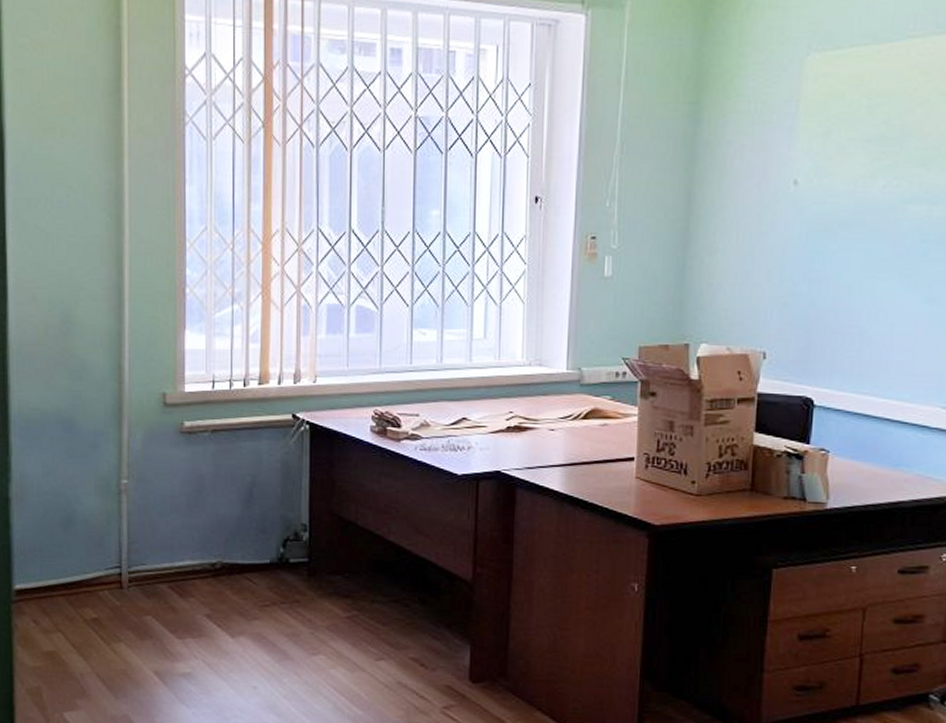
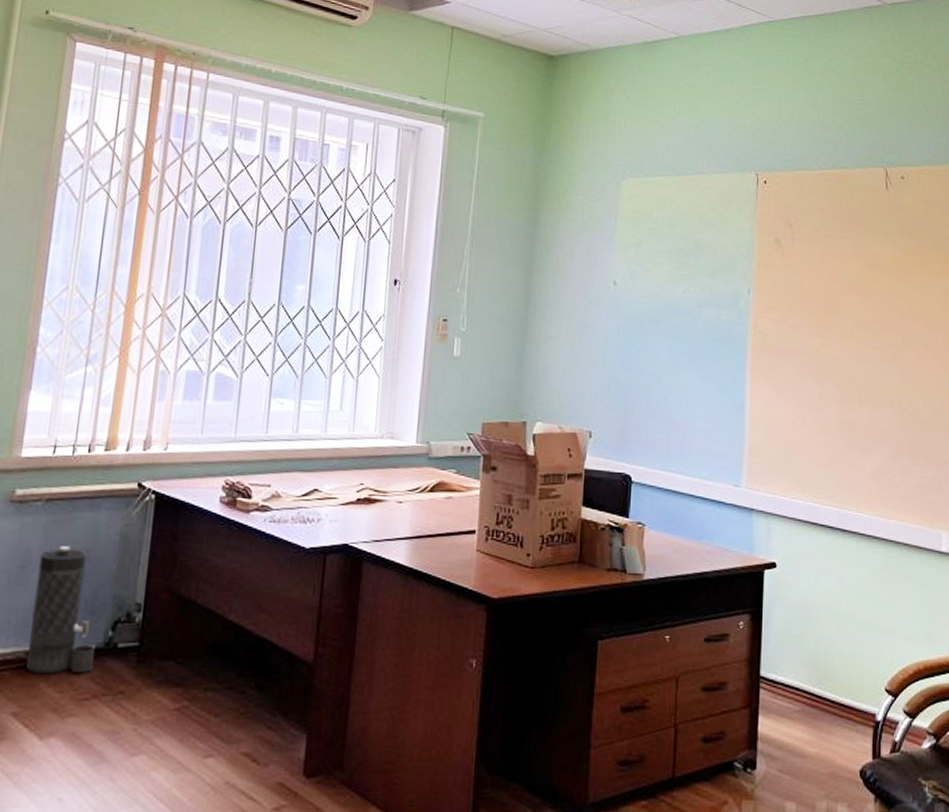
canister: none [212,472,270,584] -> present [25,546,95,675]

